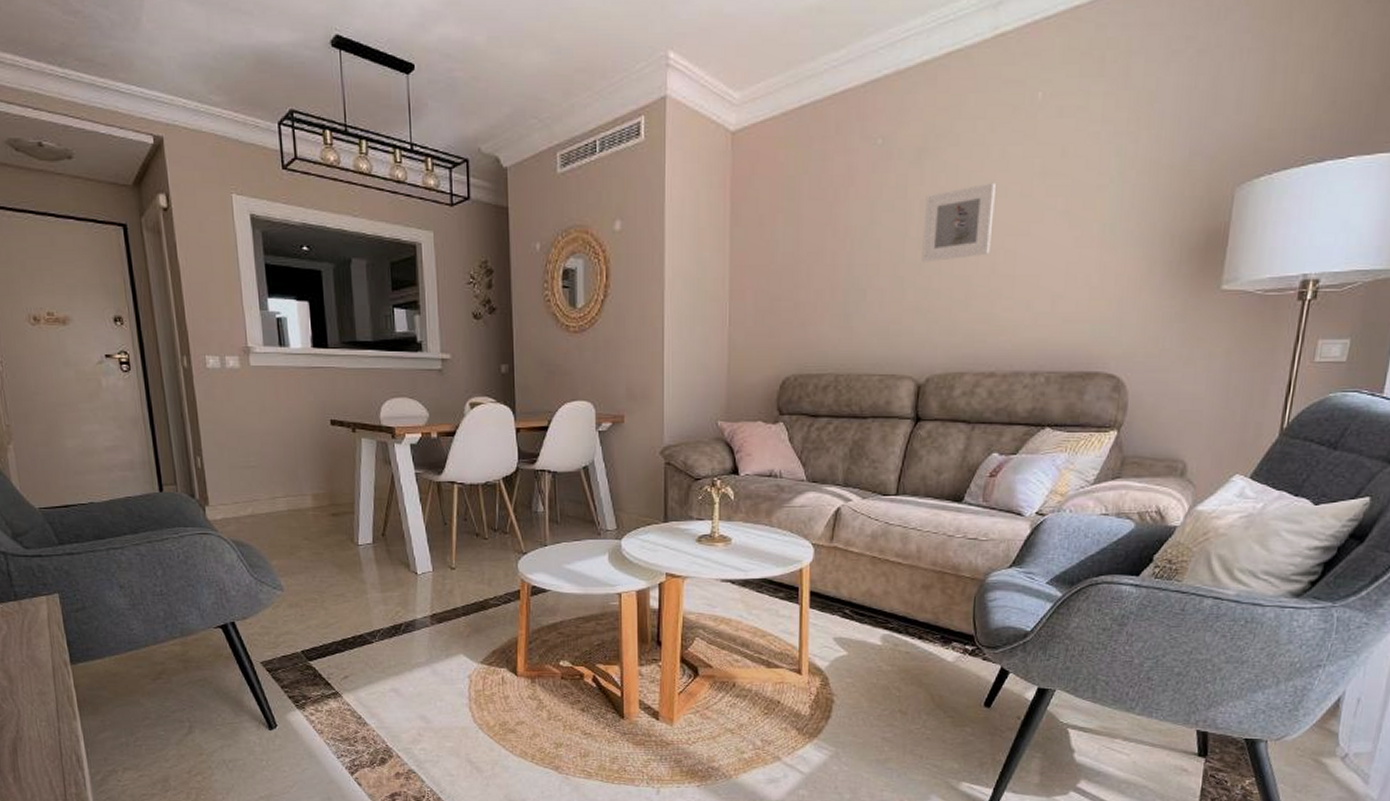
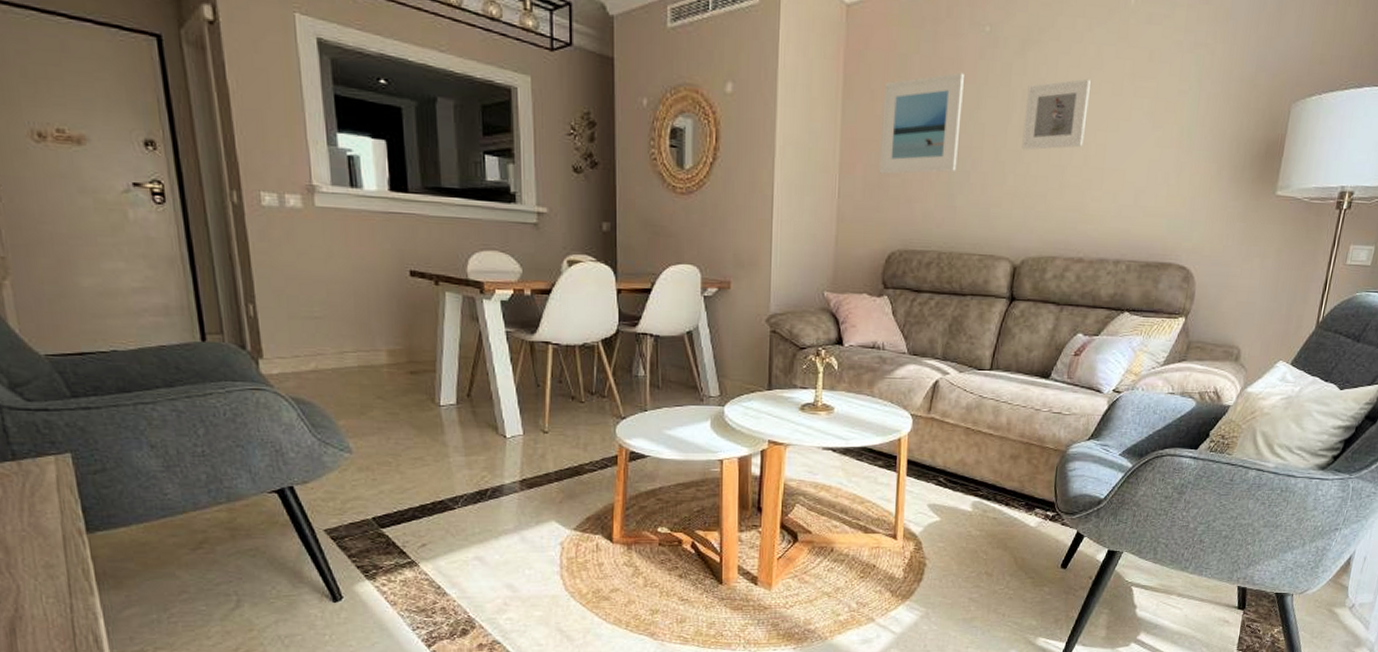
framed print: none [769,189,856,299] -> present [878,72,964,174]

